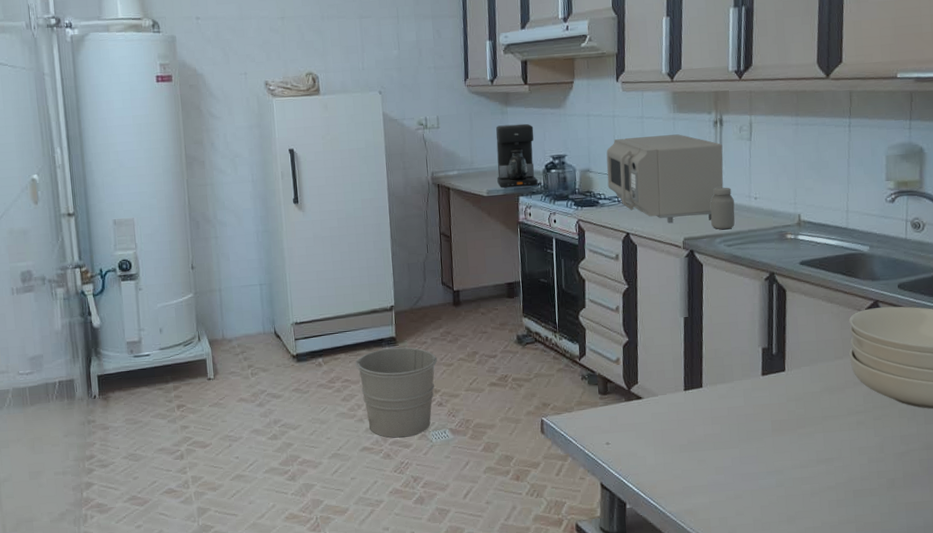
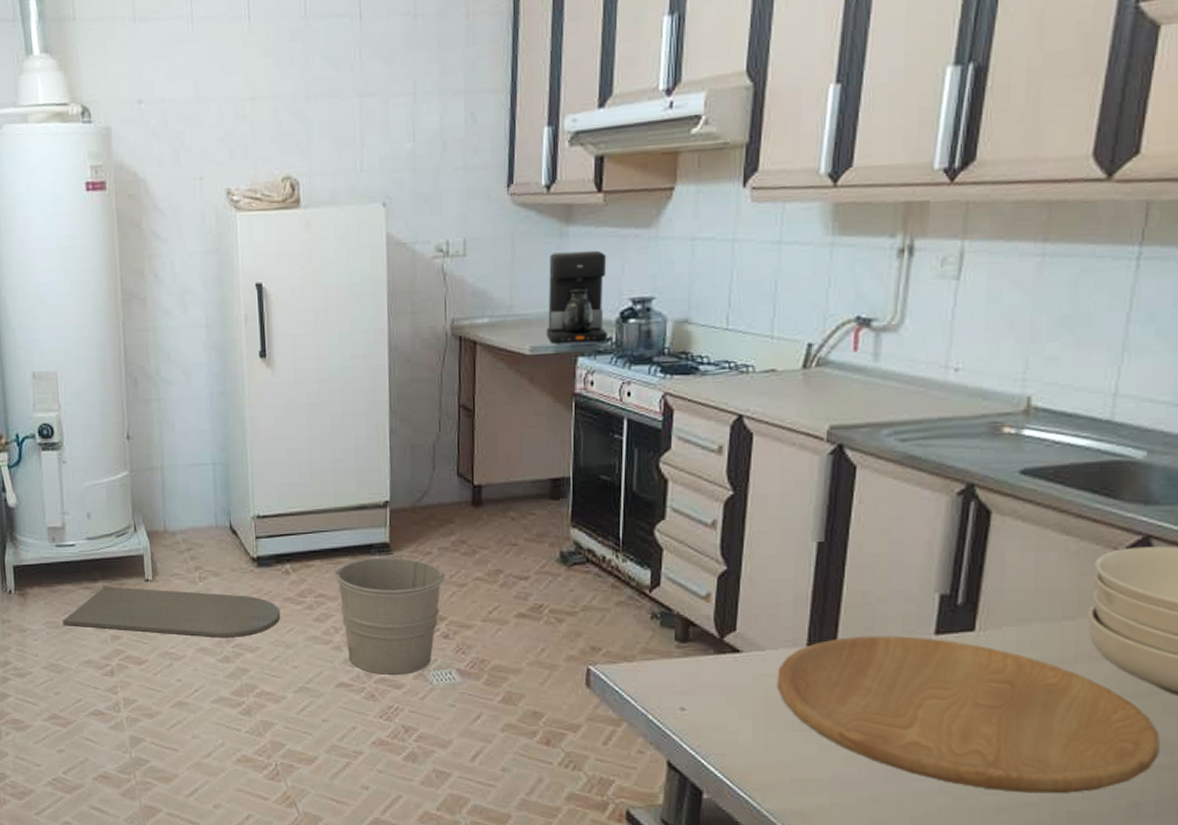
door mat: none [140,385,315,421] -> present [63,586,280,637]
microwave: present [606,134,724,224] -> none [715,268,909,404]
cutting board: none [667,378,901,481] -> present [777,636,1160,794]
jar: present [710,187,735,230] -> none [877,351,919,416]

